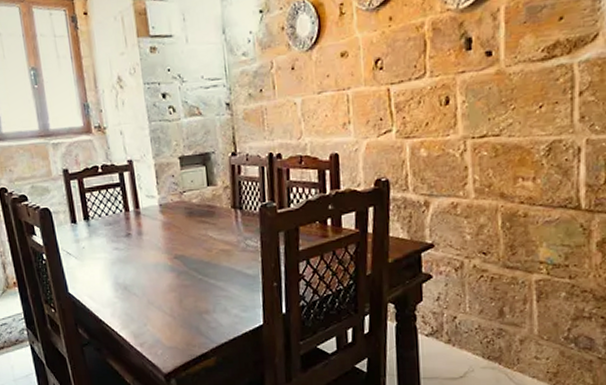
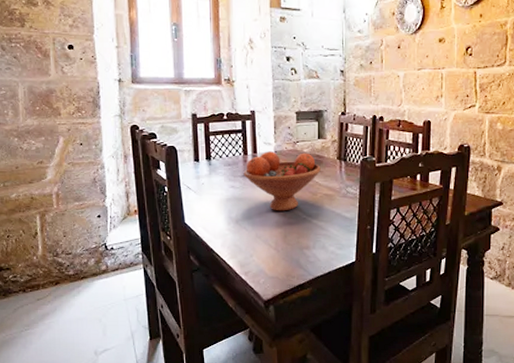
fruit bowl: none [126,203,214,273] -> present [243,151,321,211]

